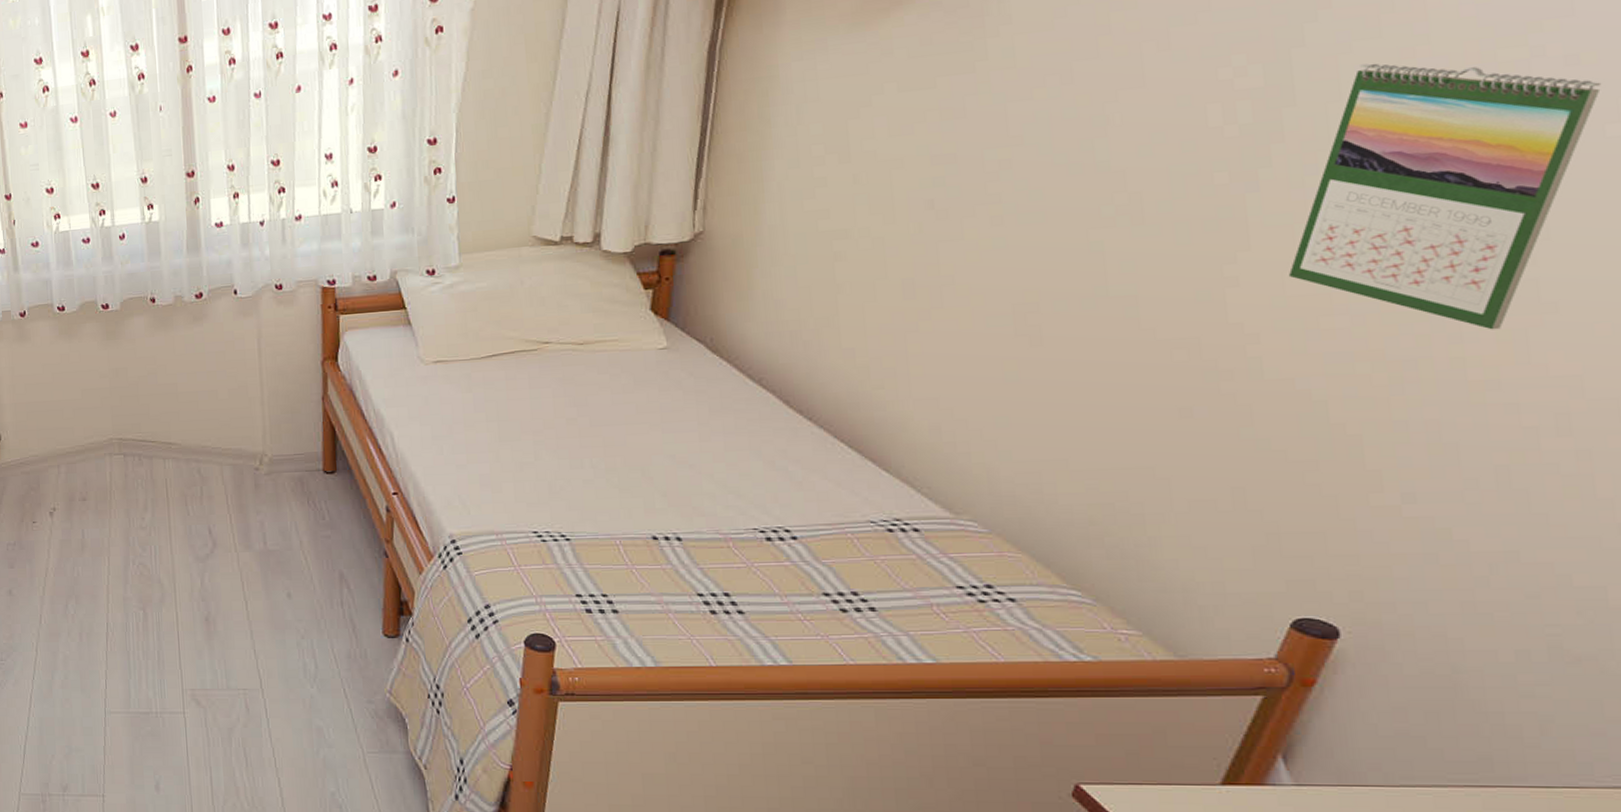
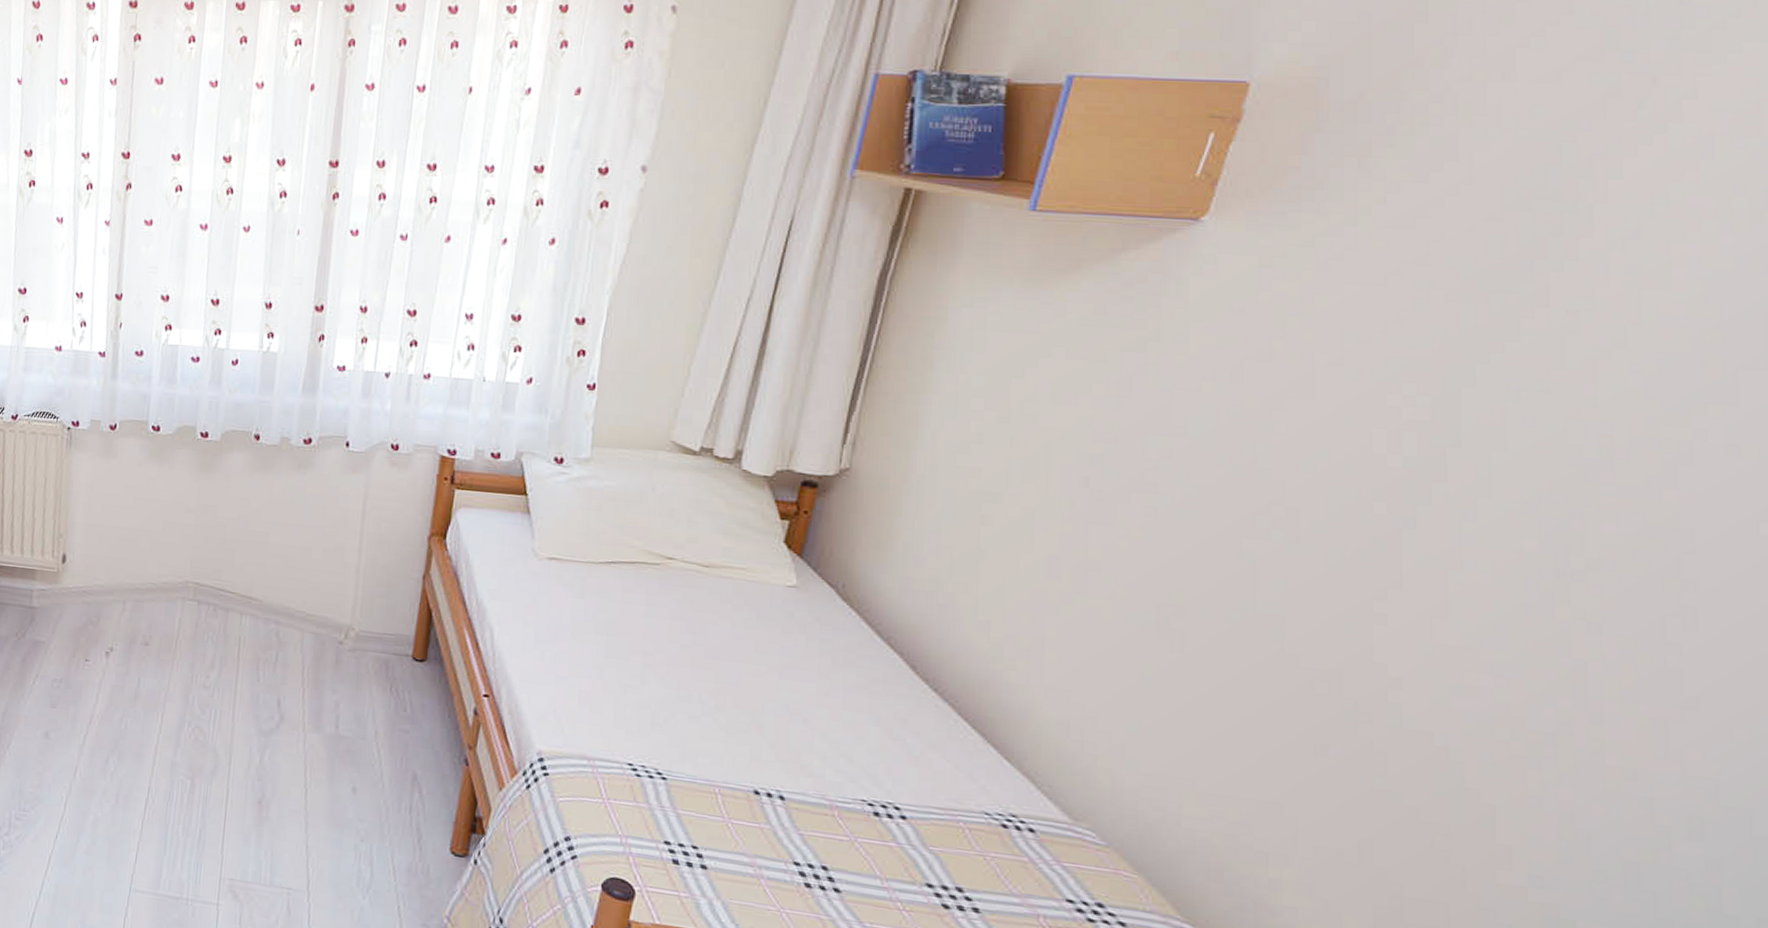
calendar: present [1288,63,1602,330] -> none [1437,416,1760,717]

